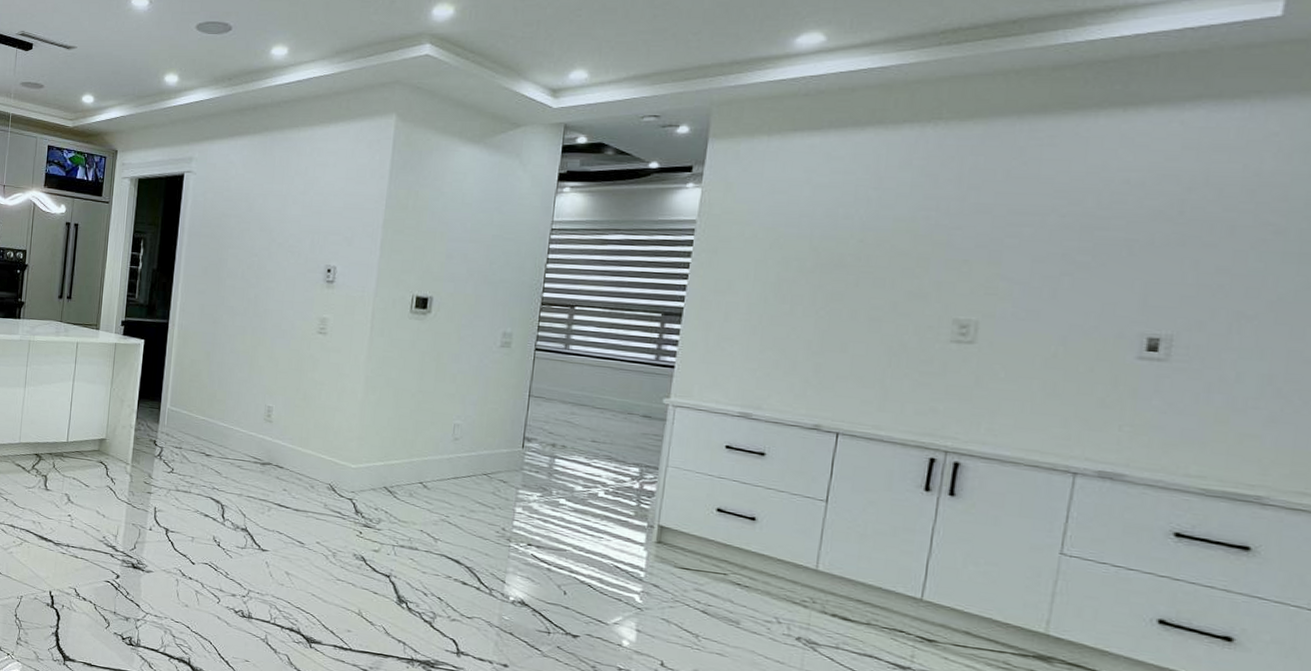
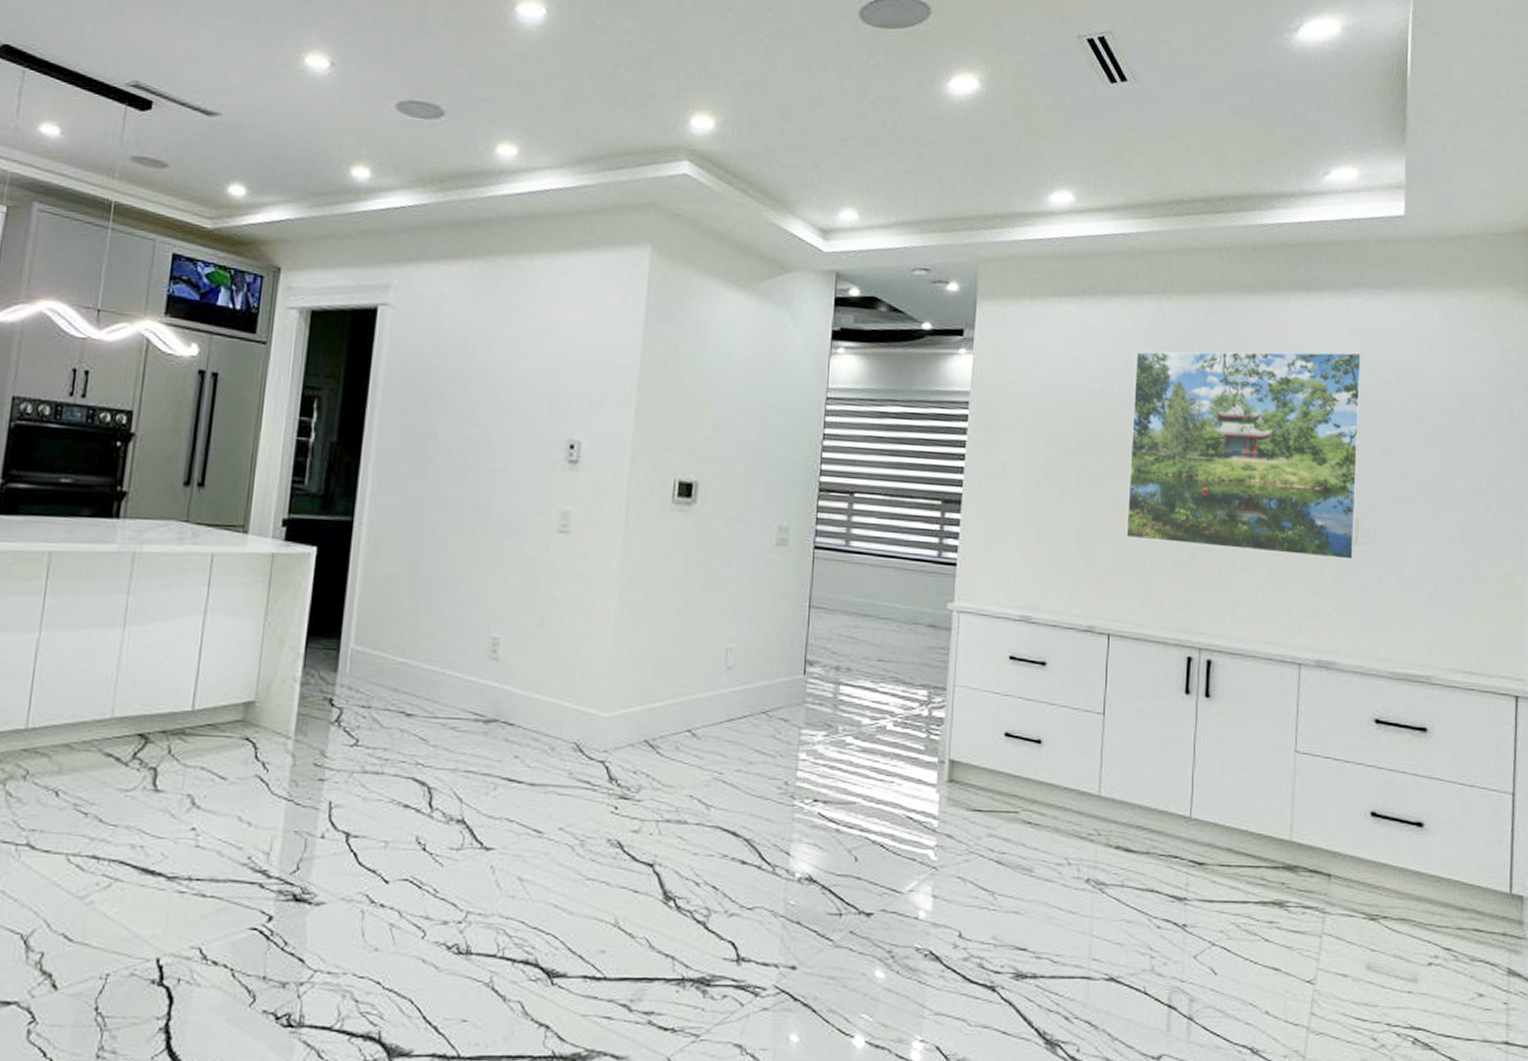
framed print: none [864,167,1199,376] -> present [1126,351,1362,560]

